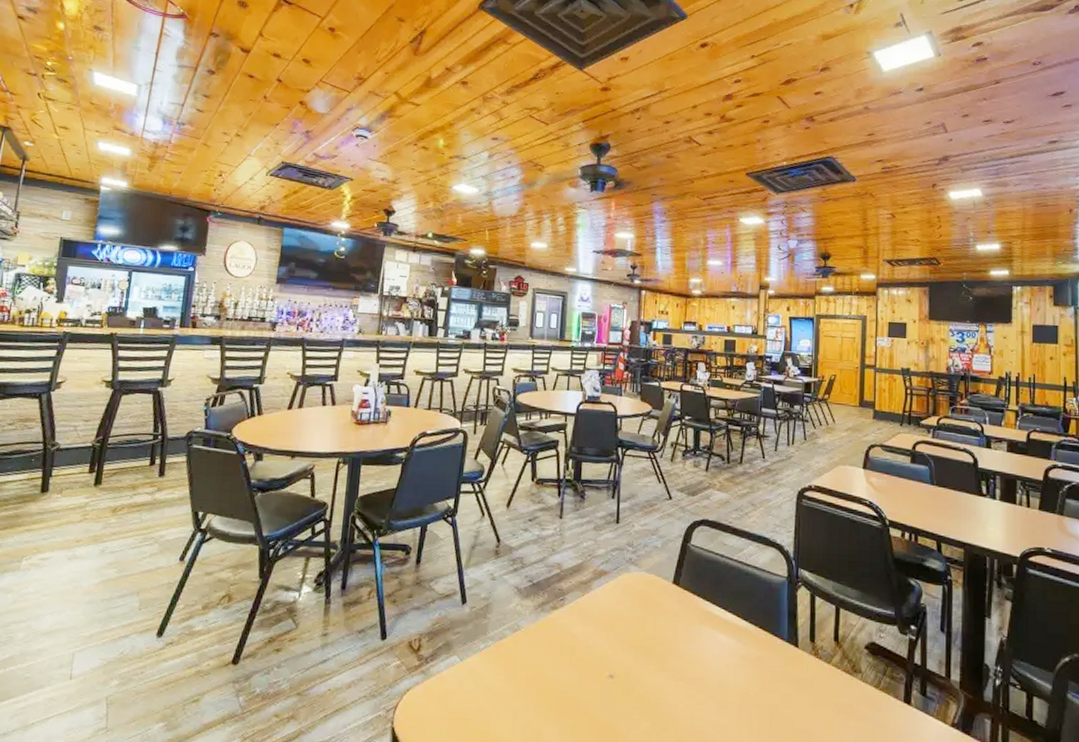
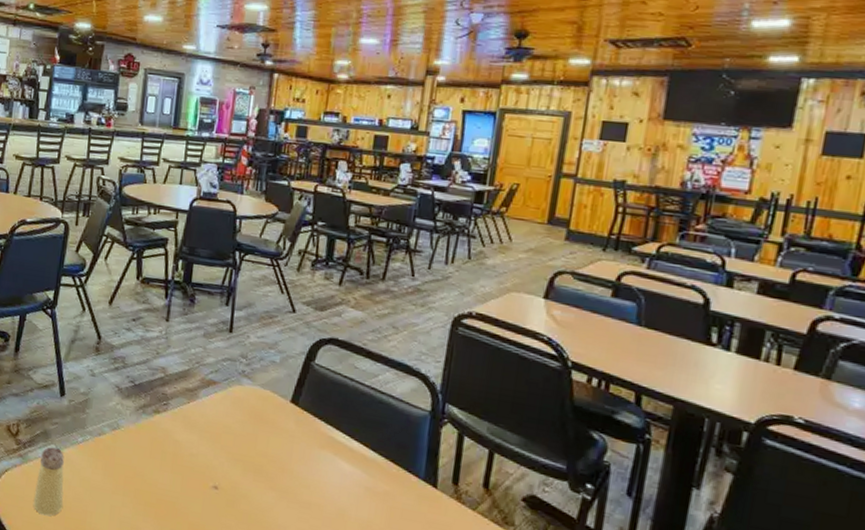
saltshaker: none [435,658,467,733] -> present [33,447,64,516]

